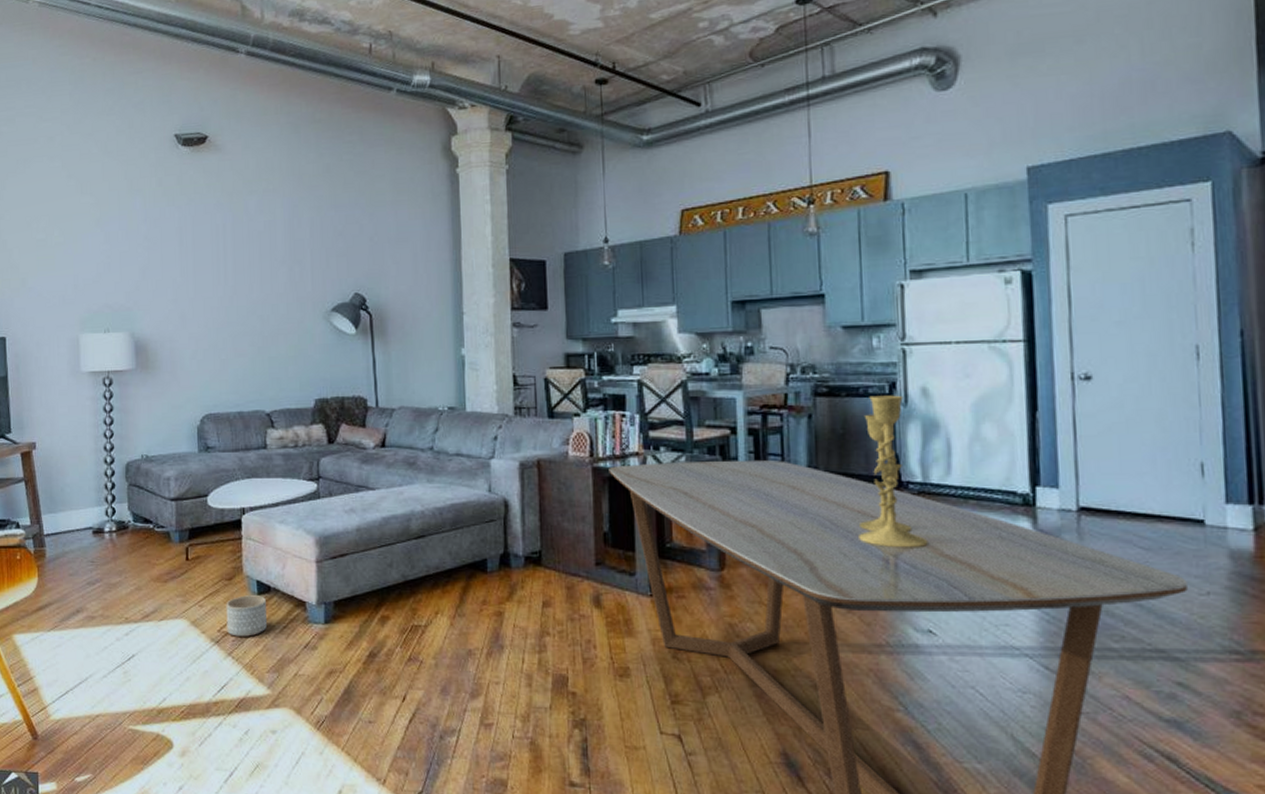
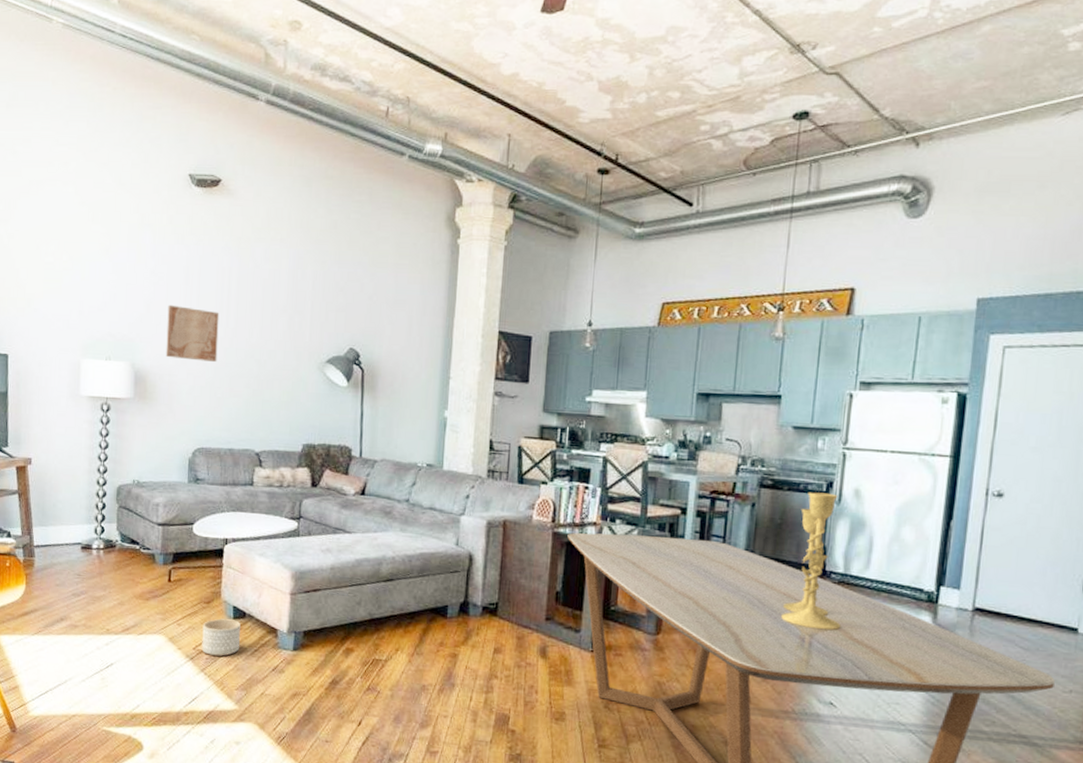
wall art: none [164,268,218,324] -> present [165,304,220,362]

